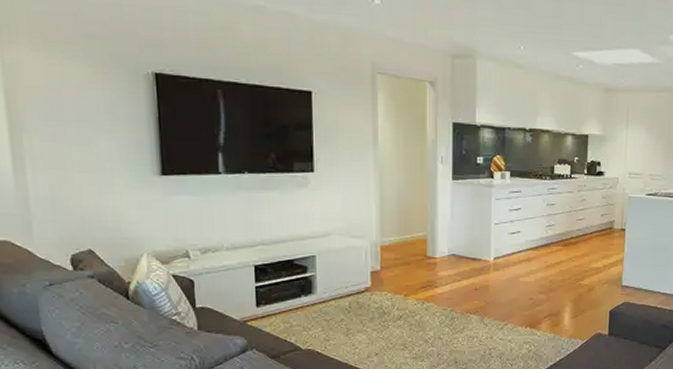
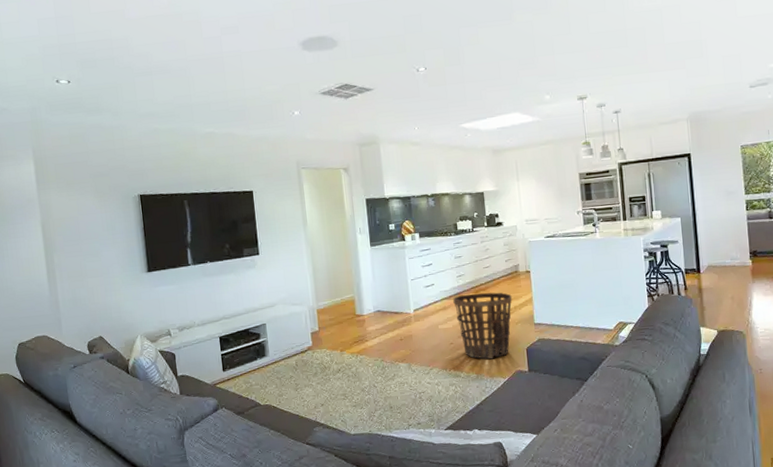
basket: none [539,246,603,318] -> present [453,292,512,359]

